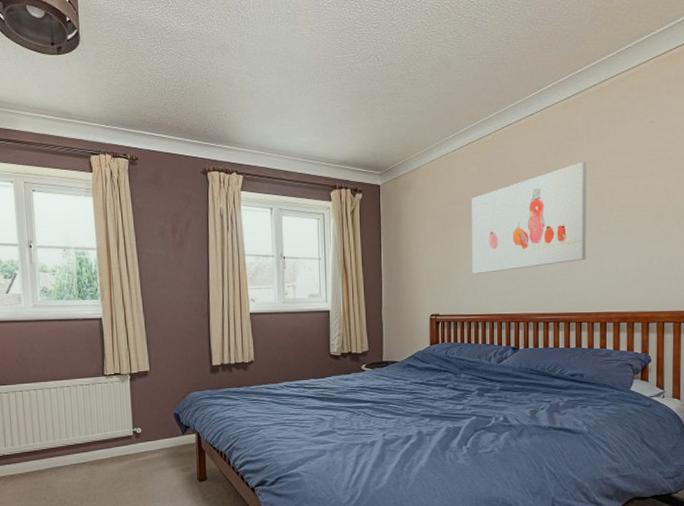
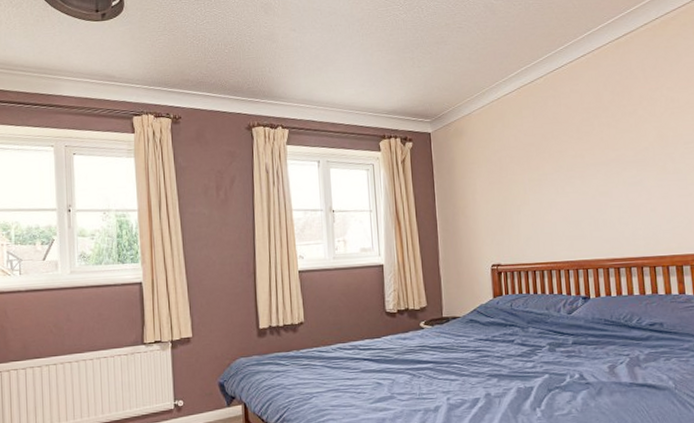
wall art: present [472,161,587,275] -> none [527,100,654,221]

